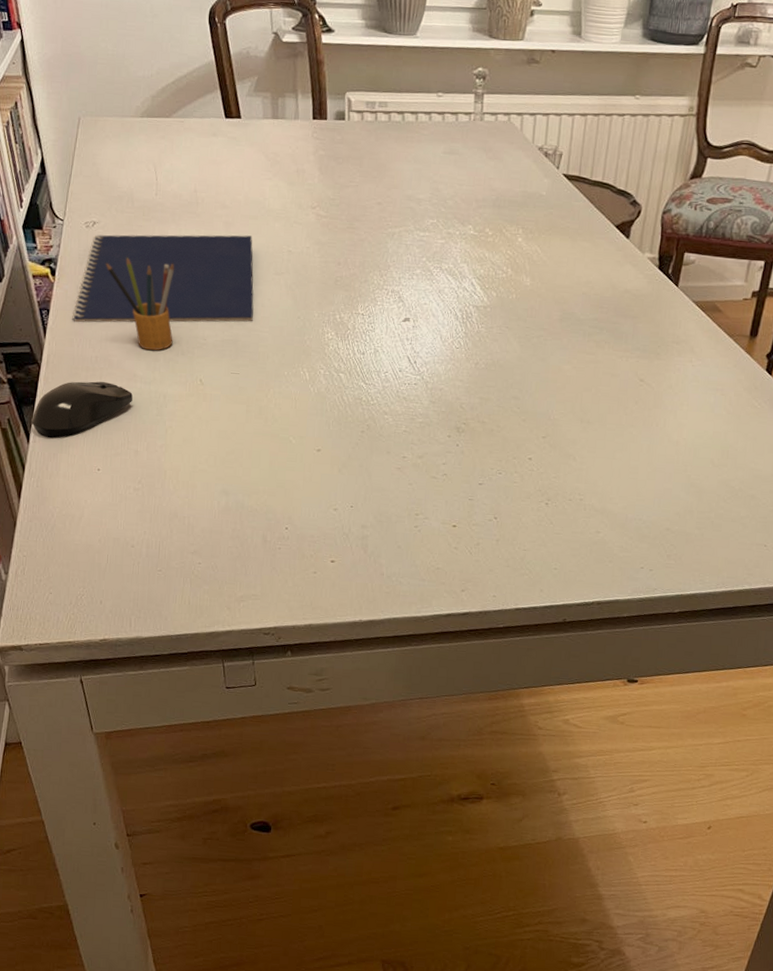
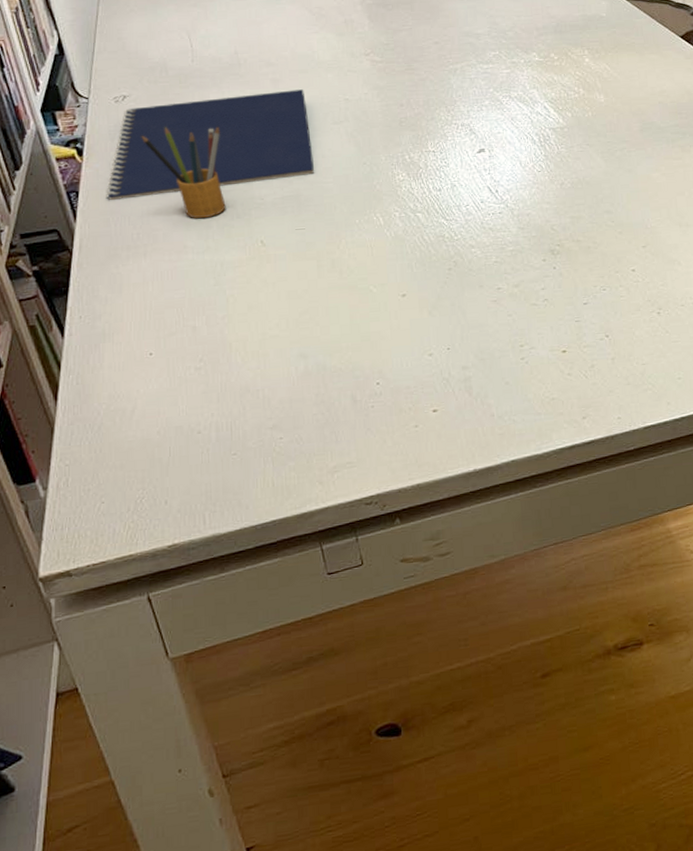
computer mouse: present [30,381,133,439] -> none [64,258,184,329]

